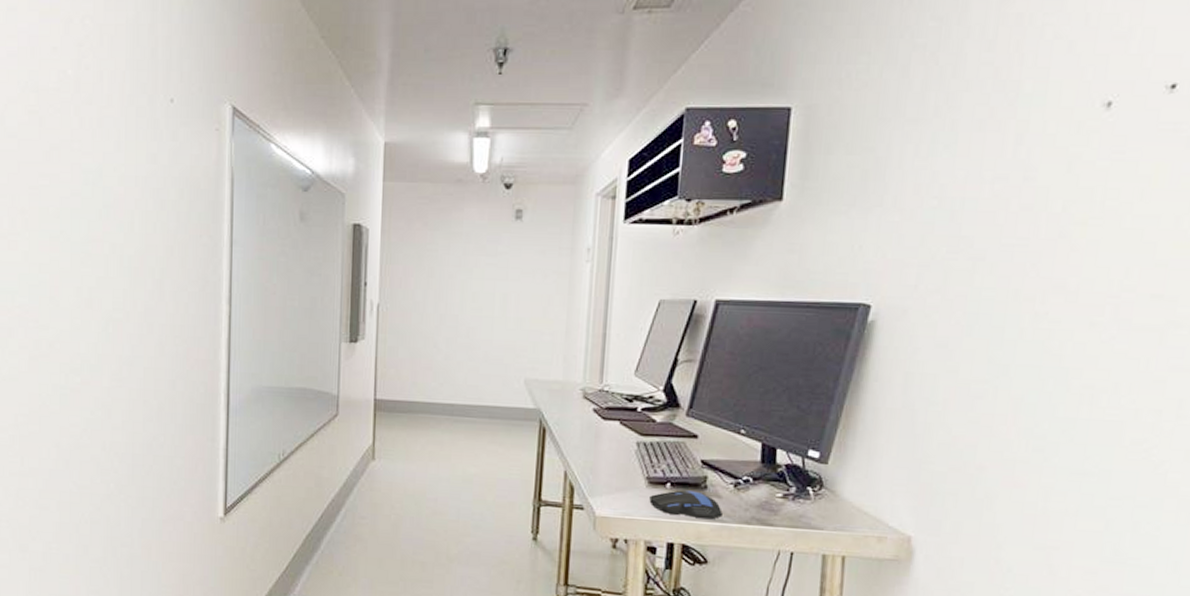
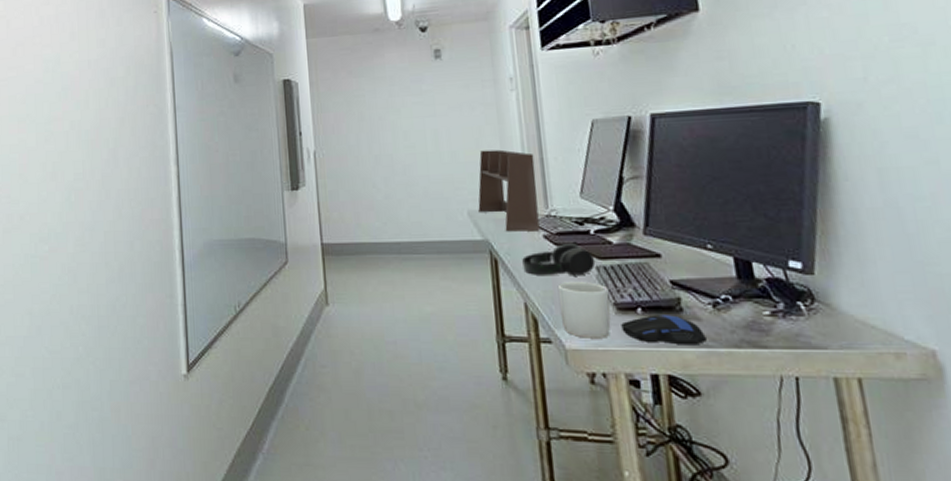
desk organizer: none [535,320,598,404] -> present [478,149,540,232]
headphones: none [569,416,637,450] -> present [522,241,596,276]
mug: none [596,454,645,508] -> present [557,281,611,338]

